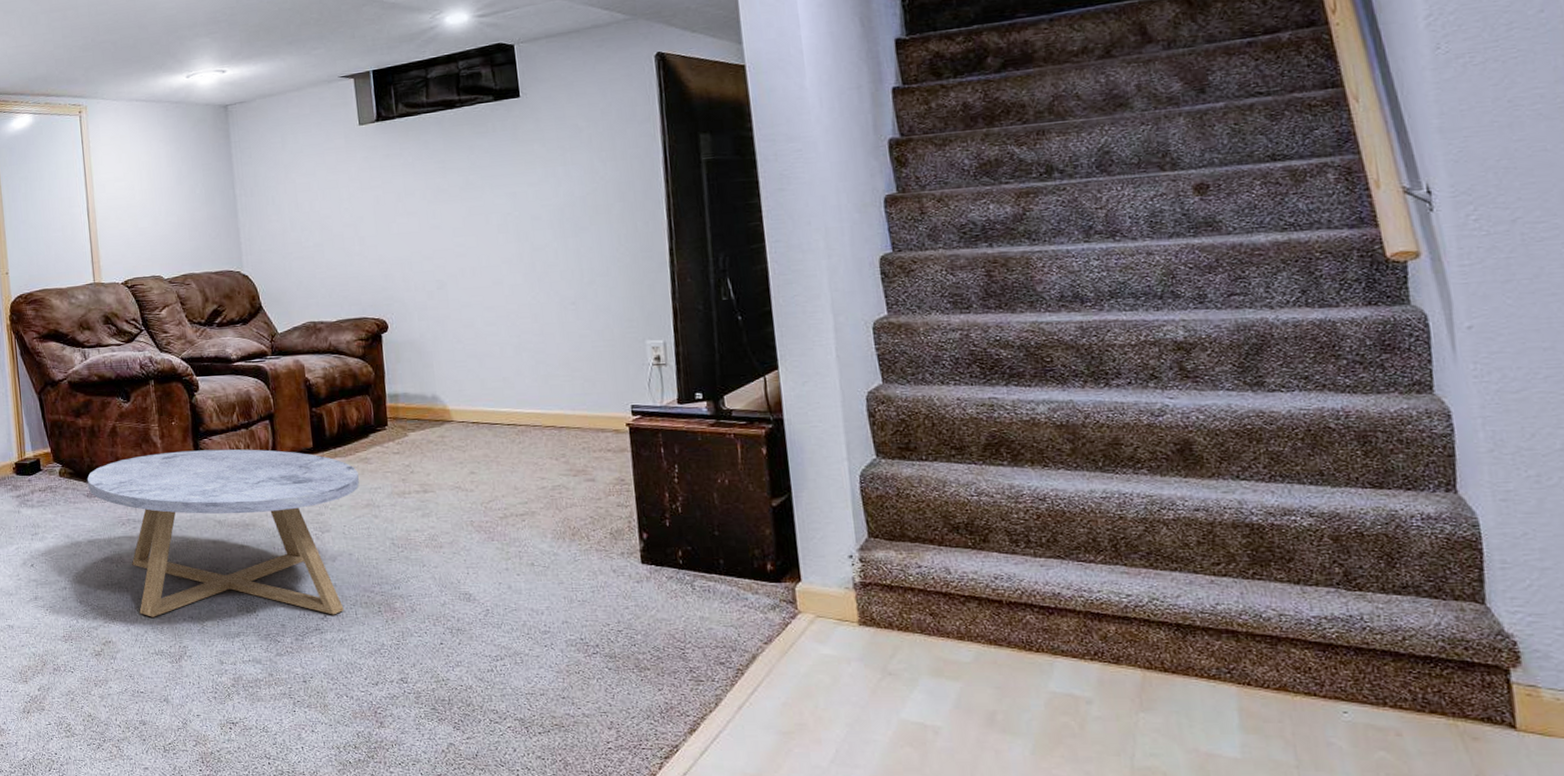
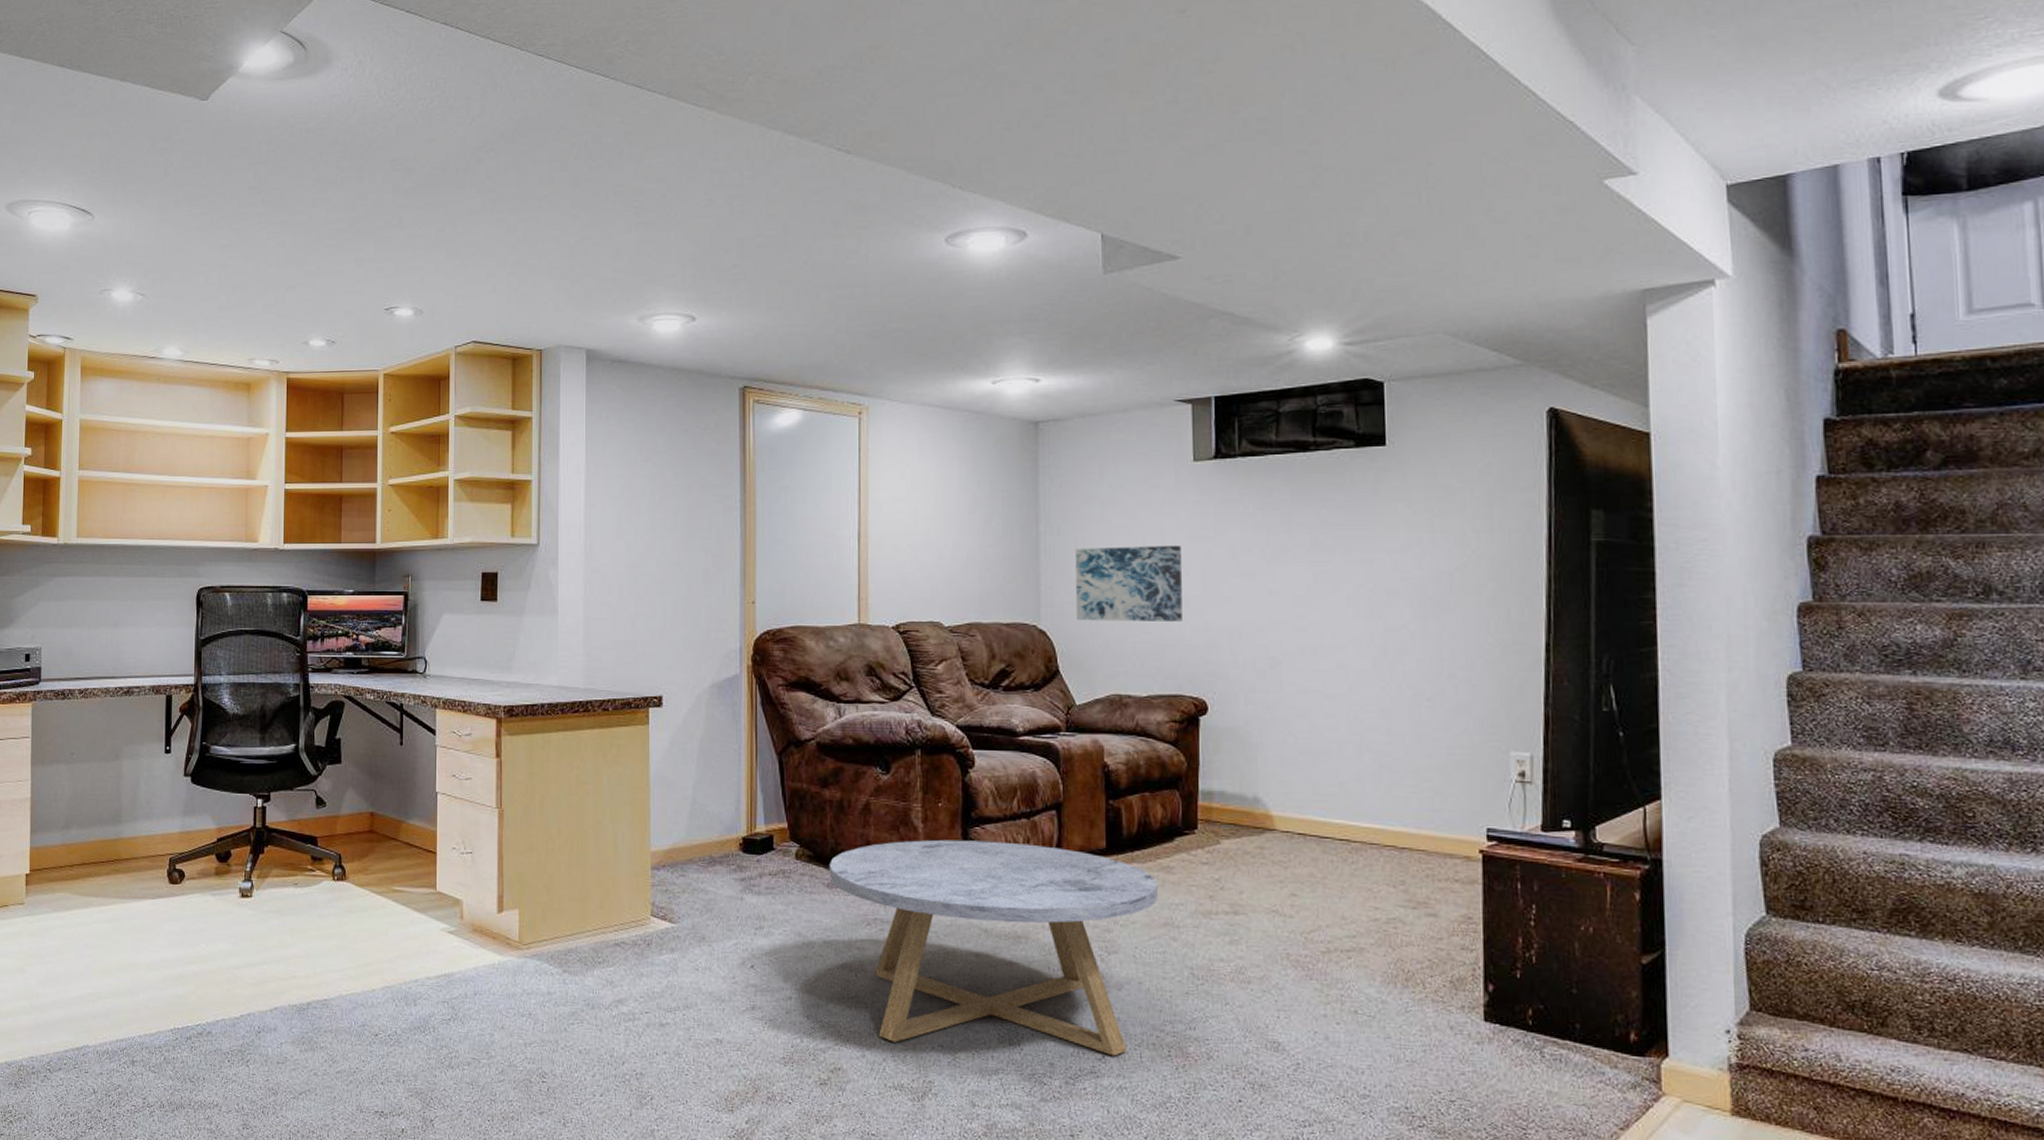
wall art: none [267,195,361,265] -> present [1076,545,1182,623]

